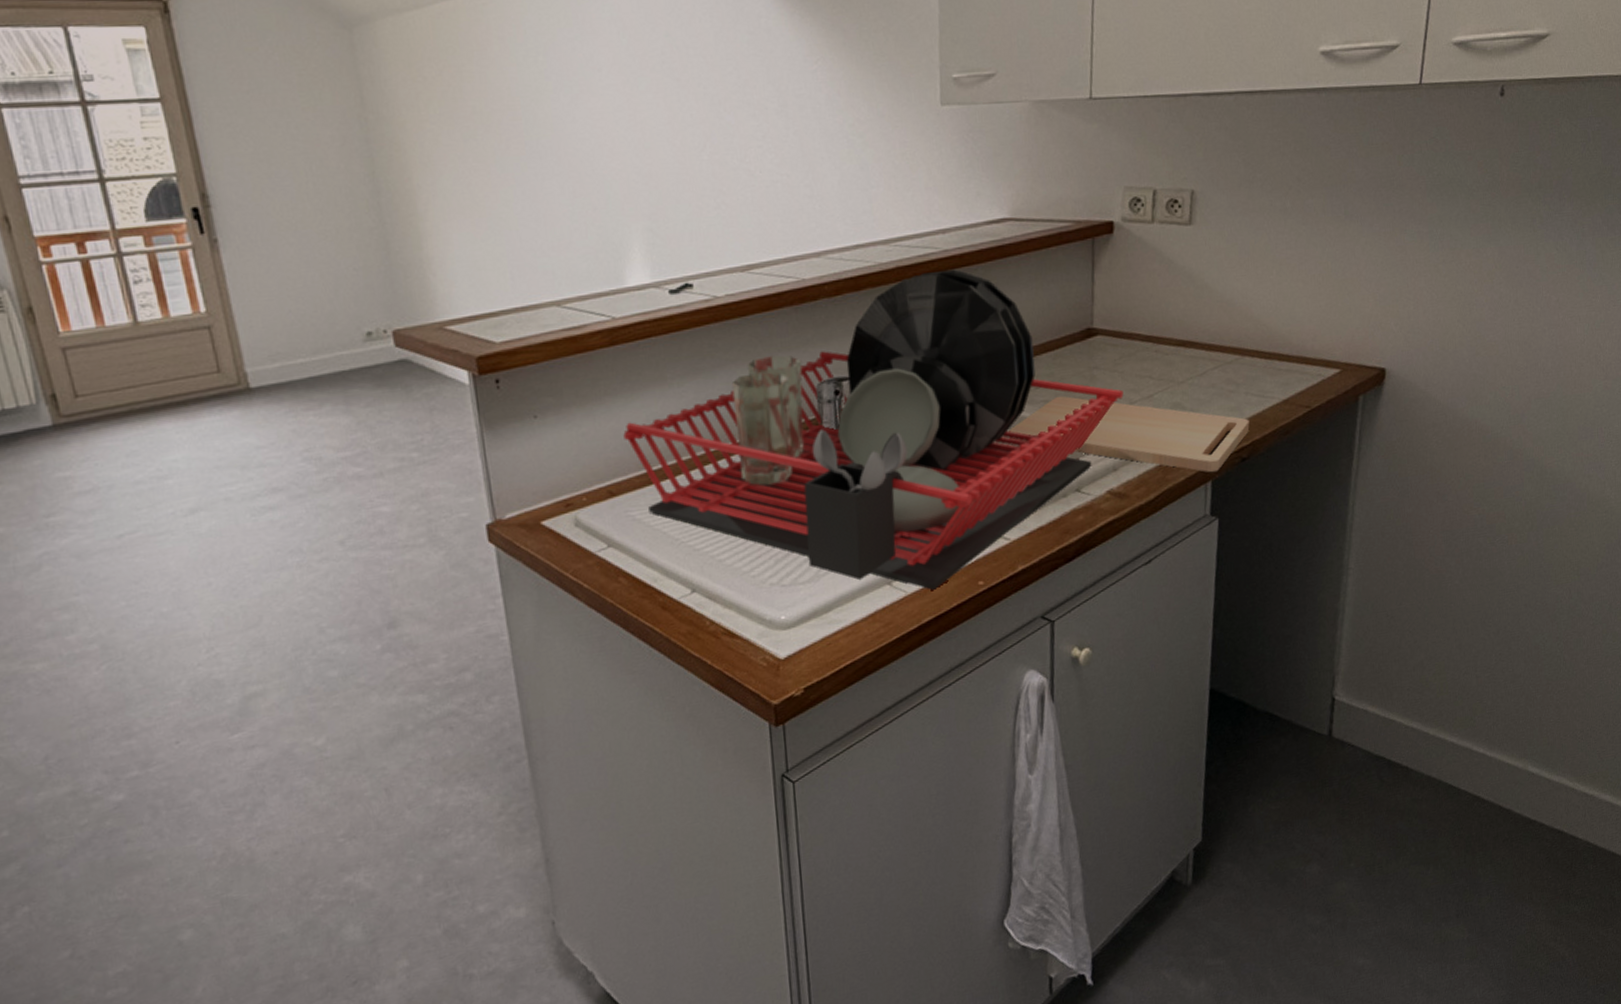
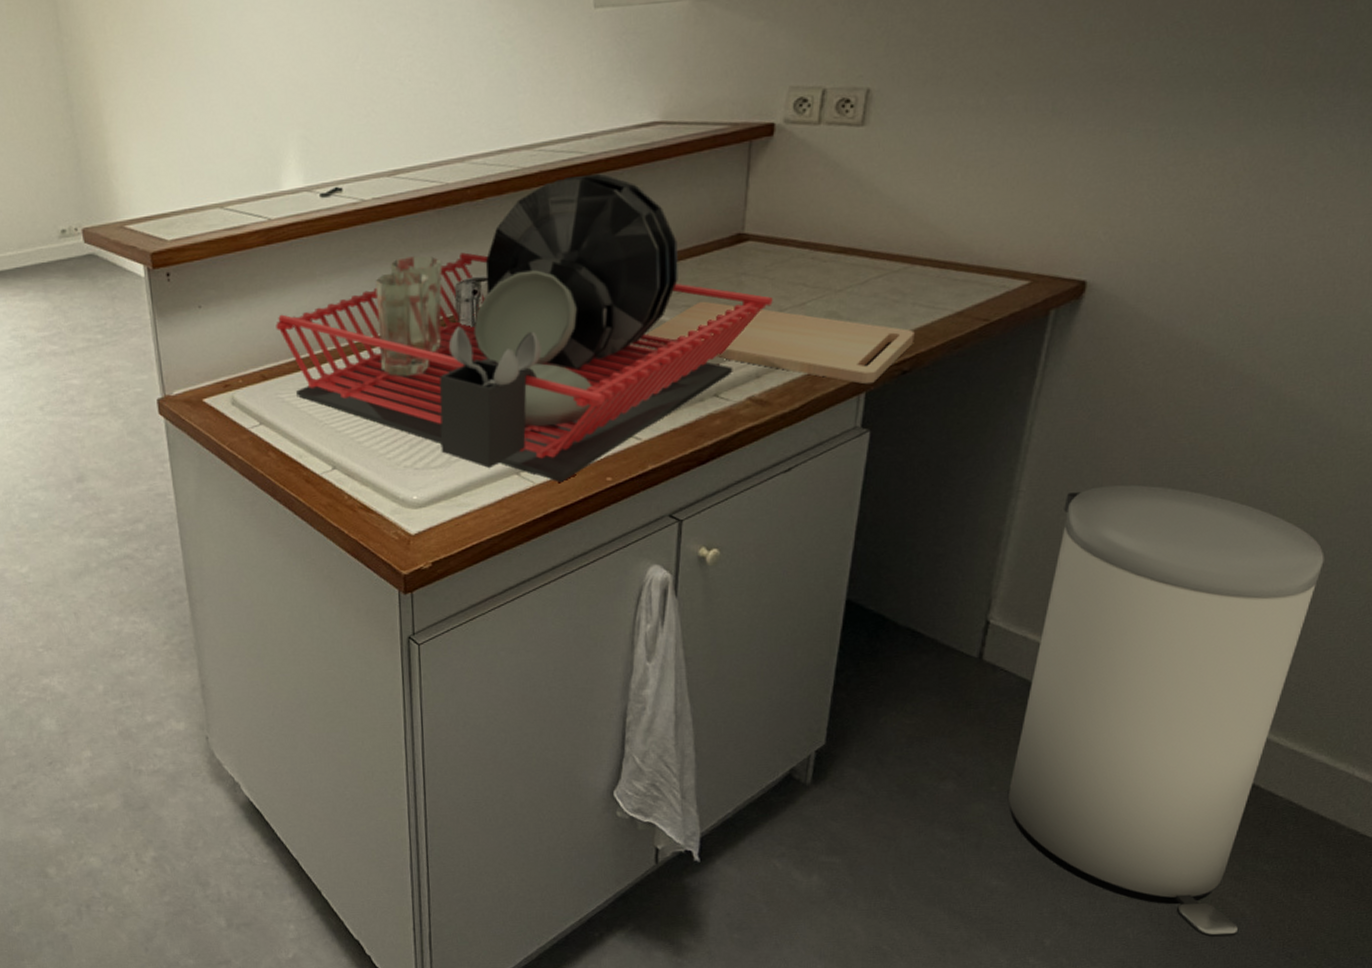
pedal bin: none [1364,555,1590,985] -> present [1007,484,1324,937]

